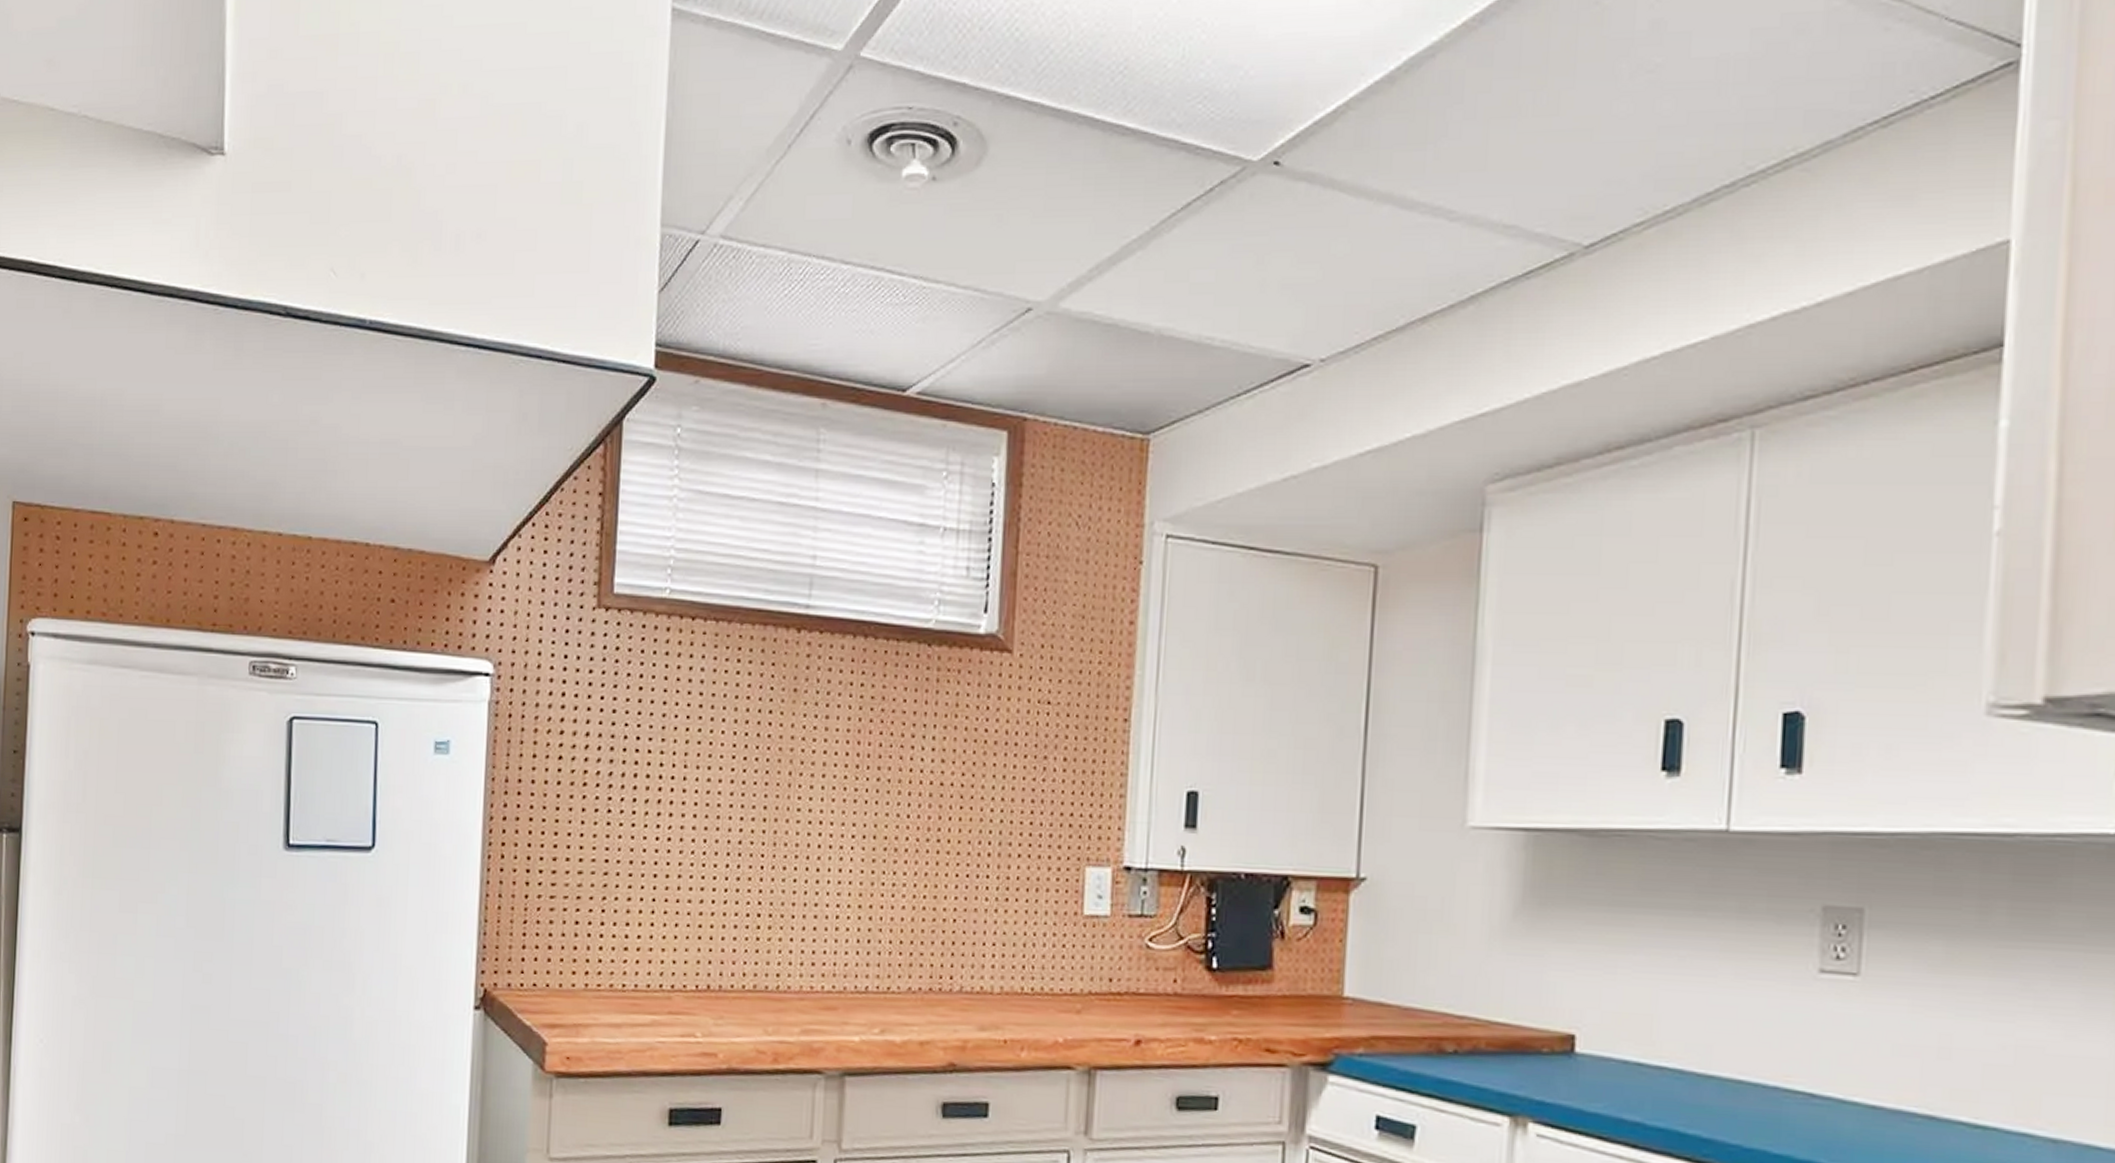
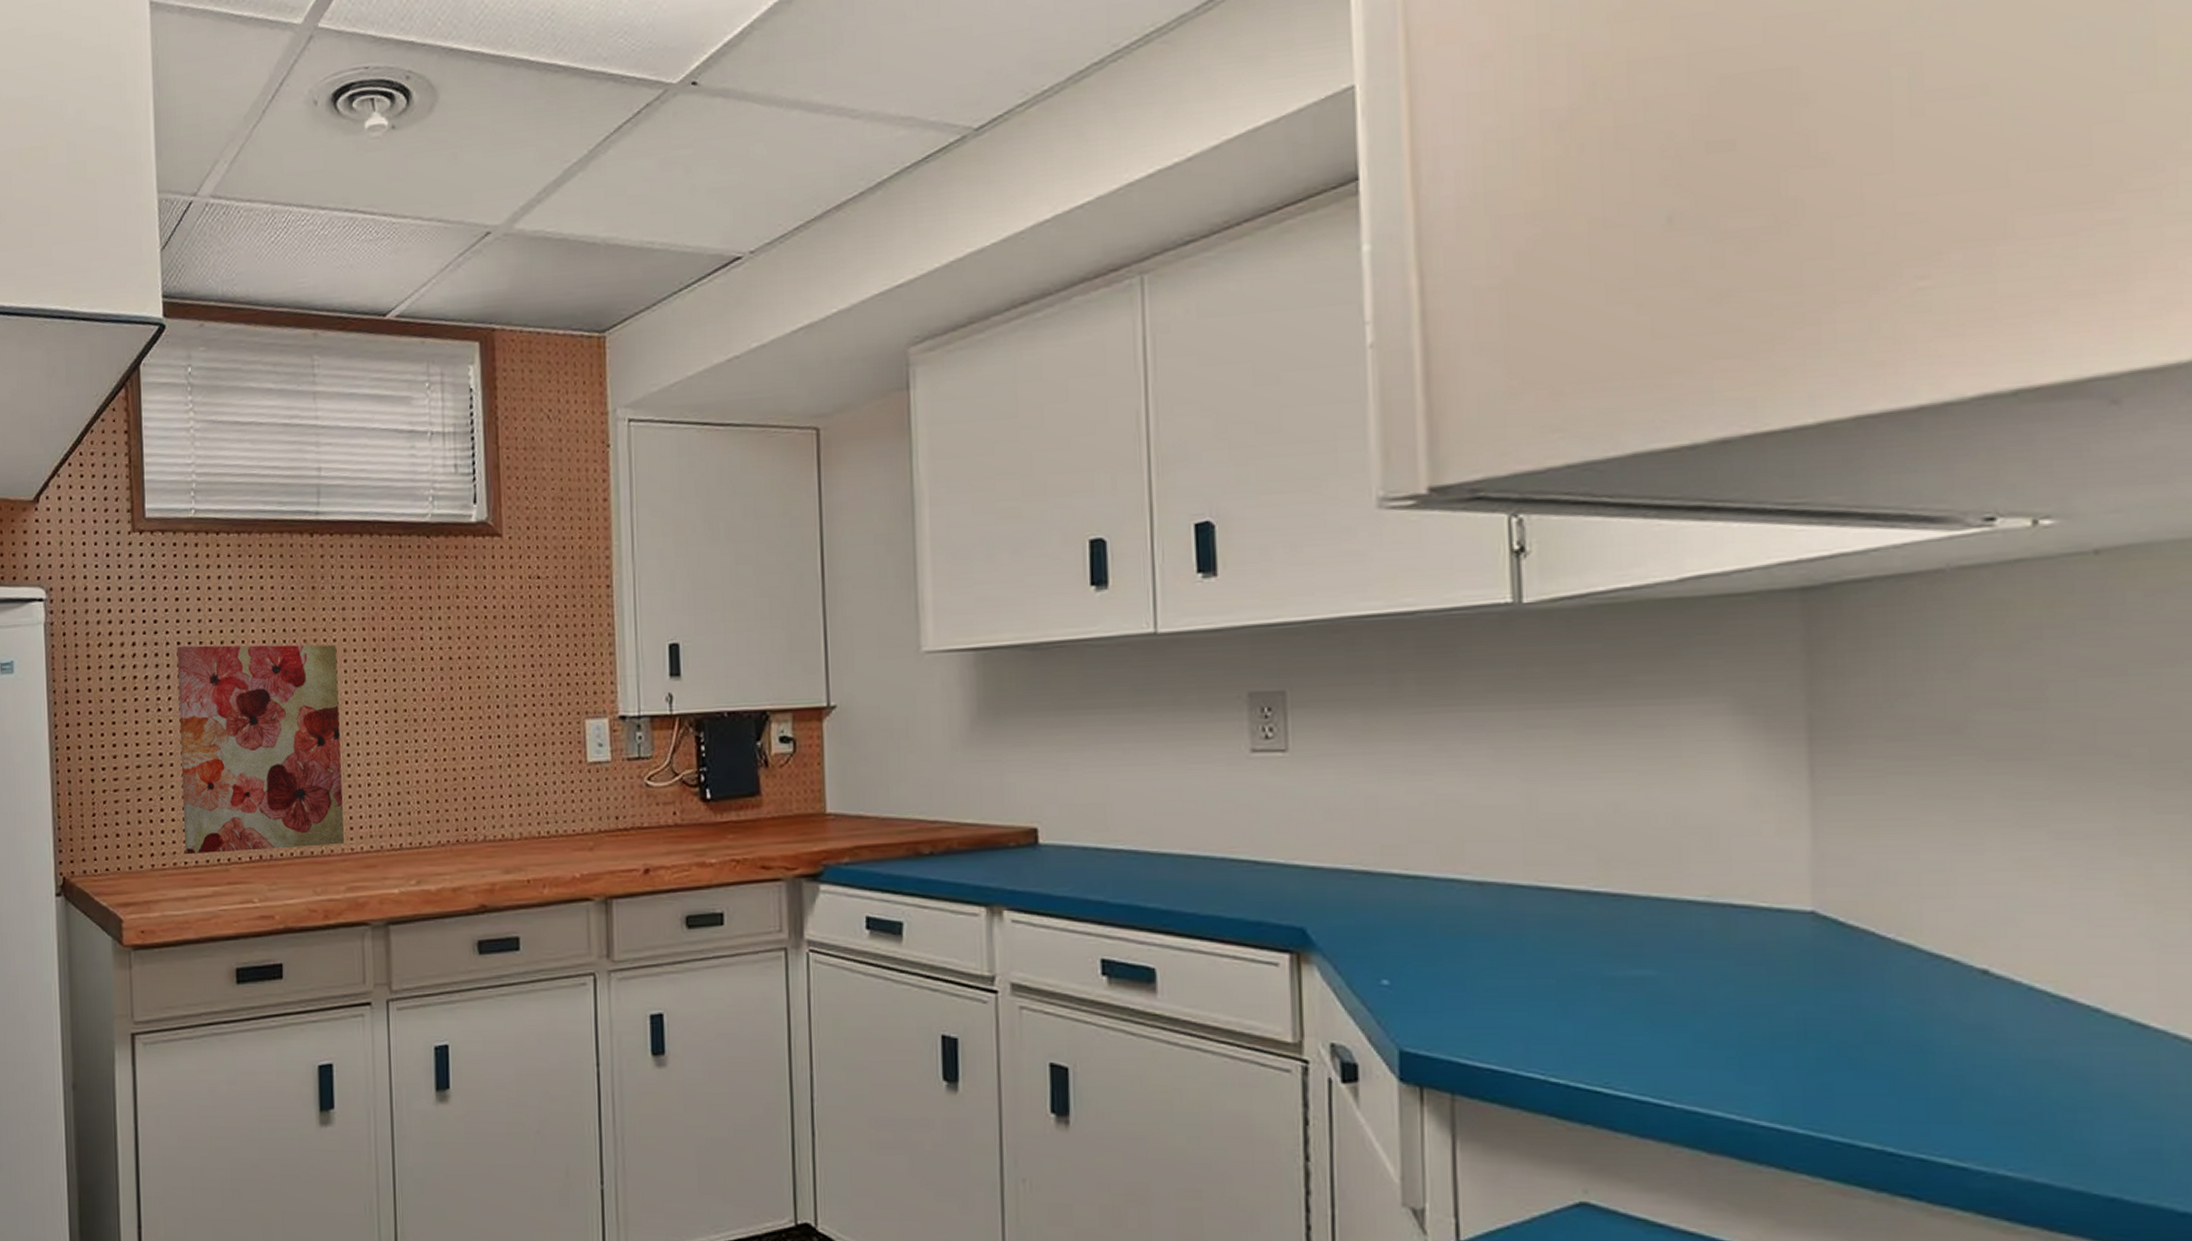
wall art: none [624,742,815,981] -> present [176,644,344,855]

